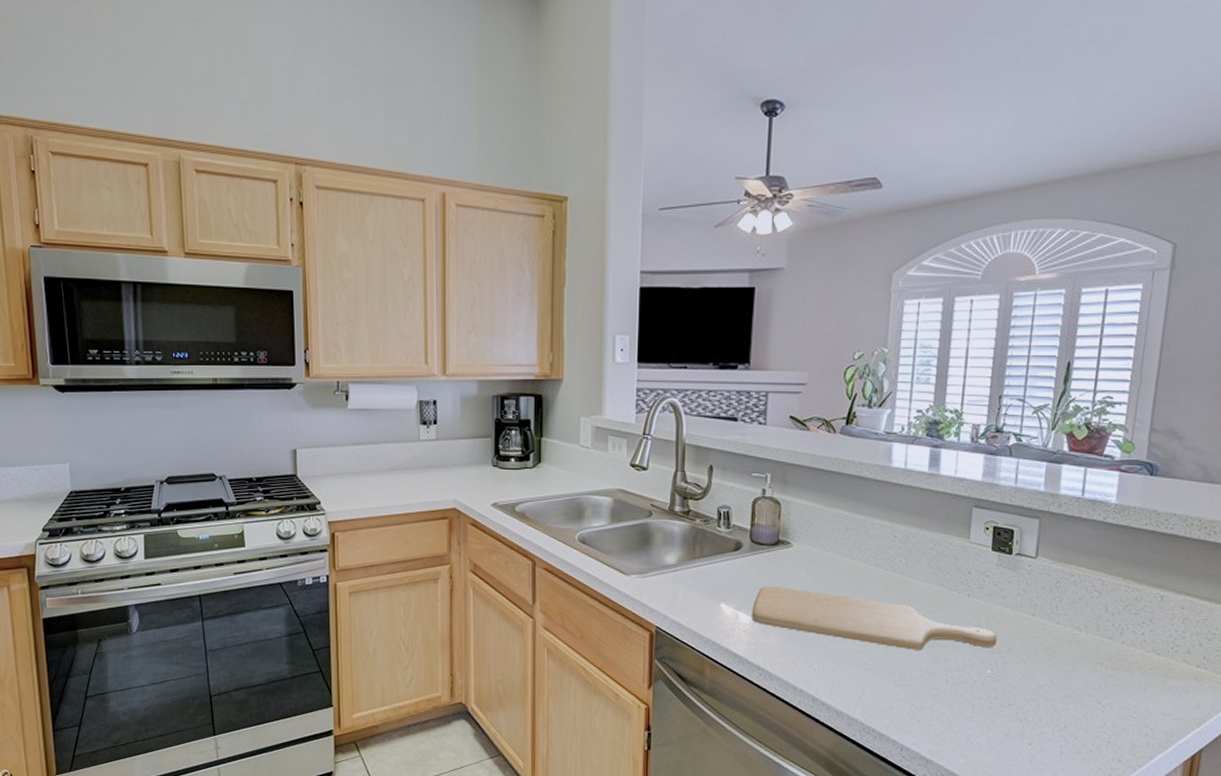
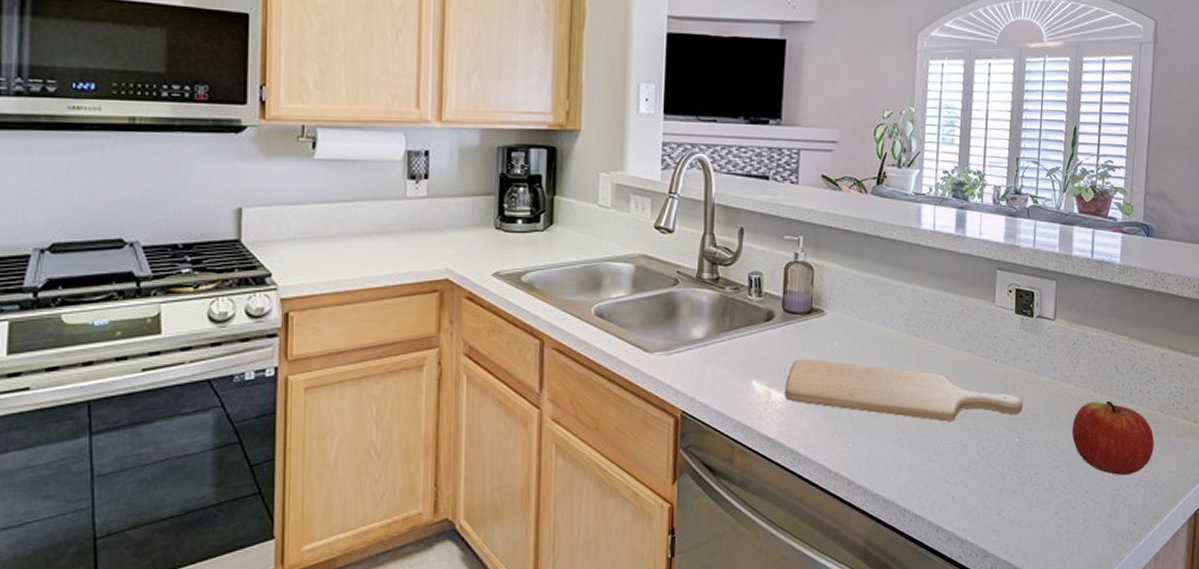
apple: none [1051,639,1147,713] -> present [1071,400,1154,475]

